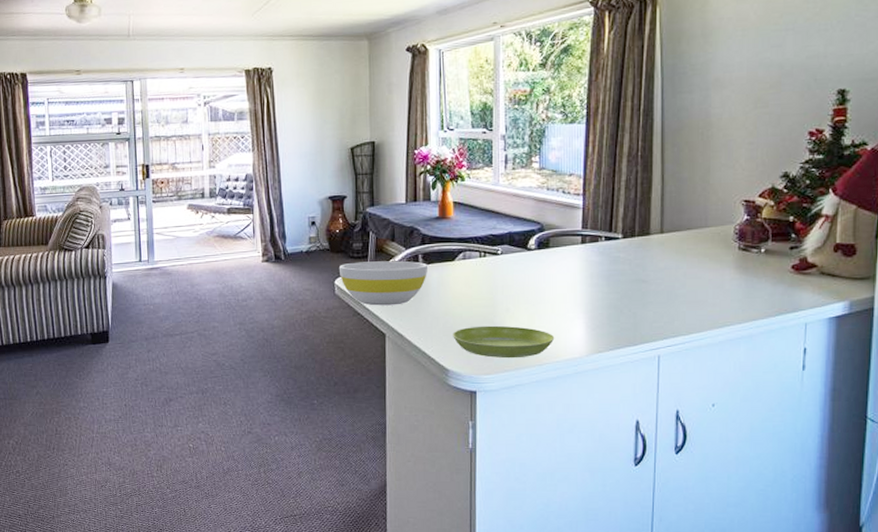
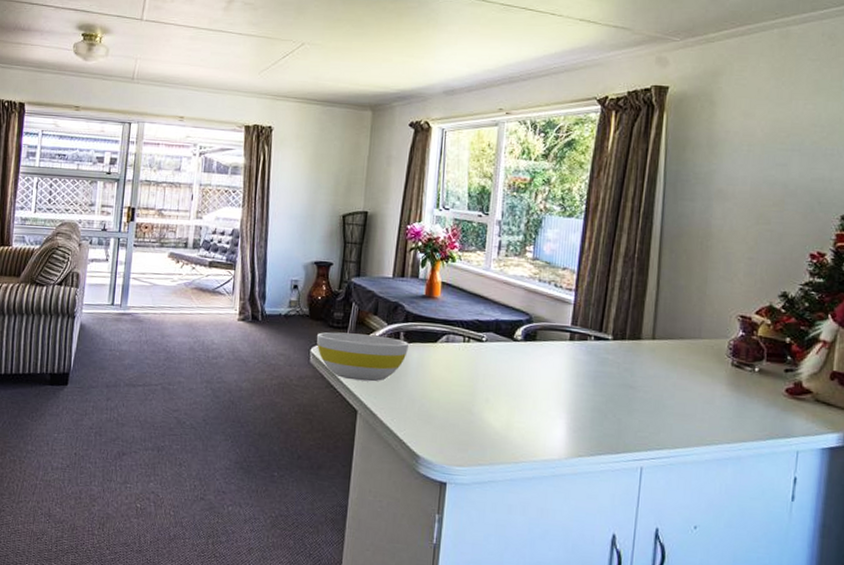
saucer: present [453,325,555,359] -> none [427,413,534,453]

